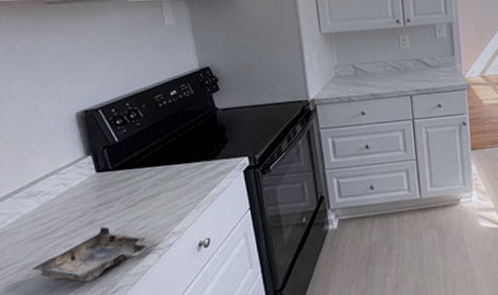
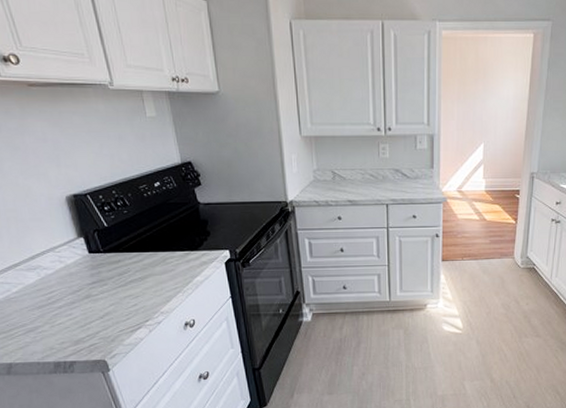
tray: present [31,226,154,283] -> none [37,302,145,348]

